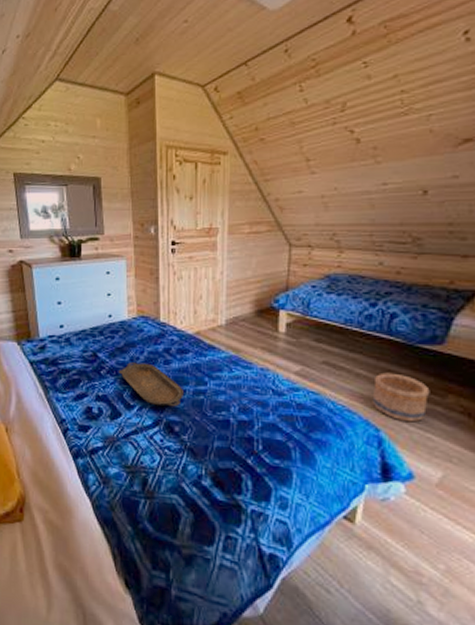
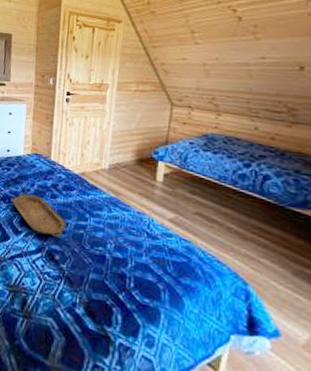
basket: present [372,372,430,423] -> none [241,230,300,281]

